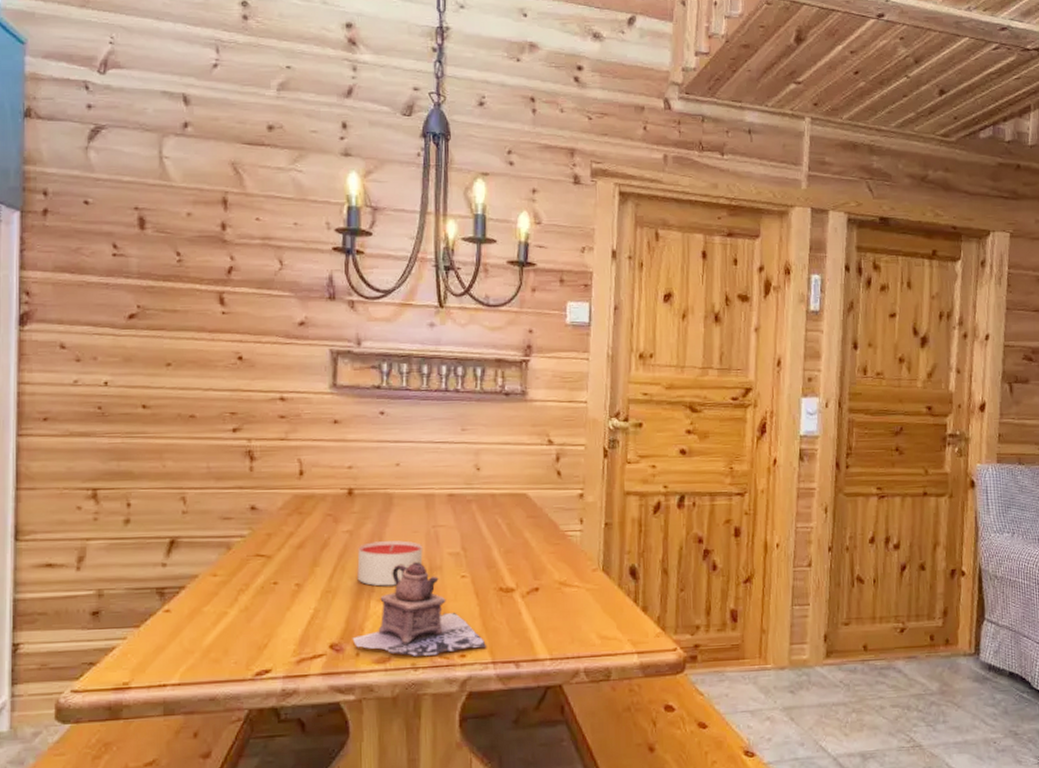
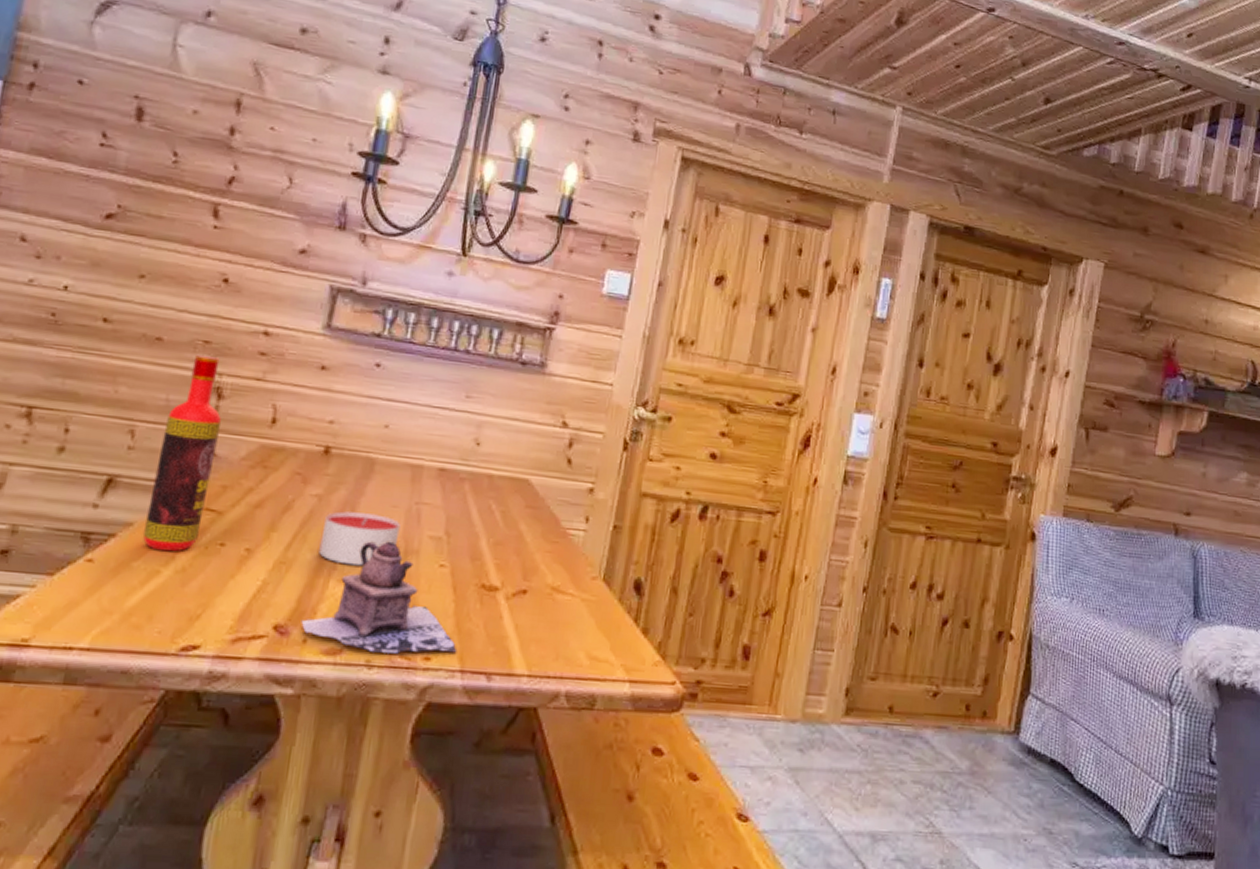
bottle: none [208,424,258,596] -> present [143,354,222,552]

